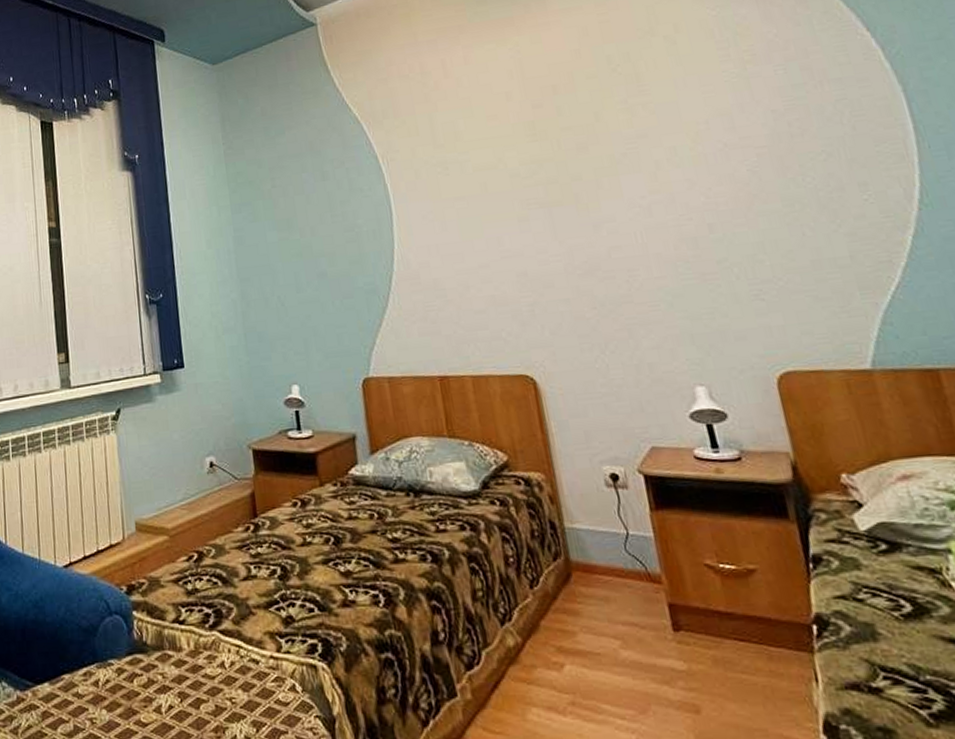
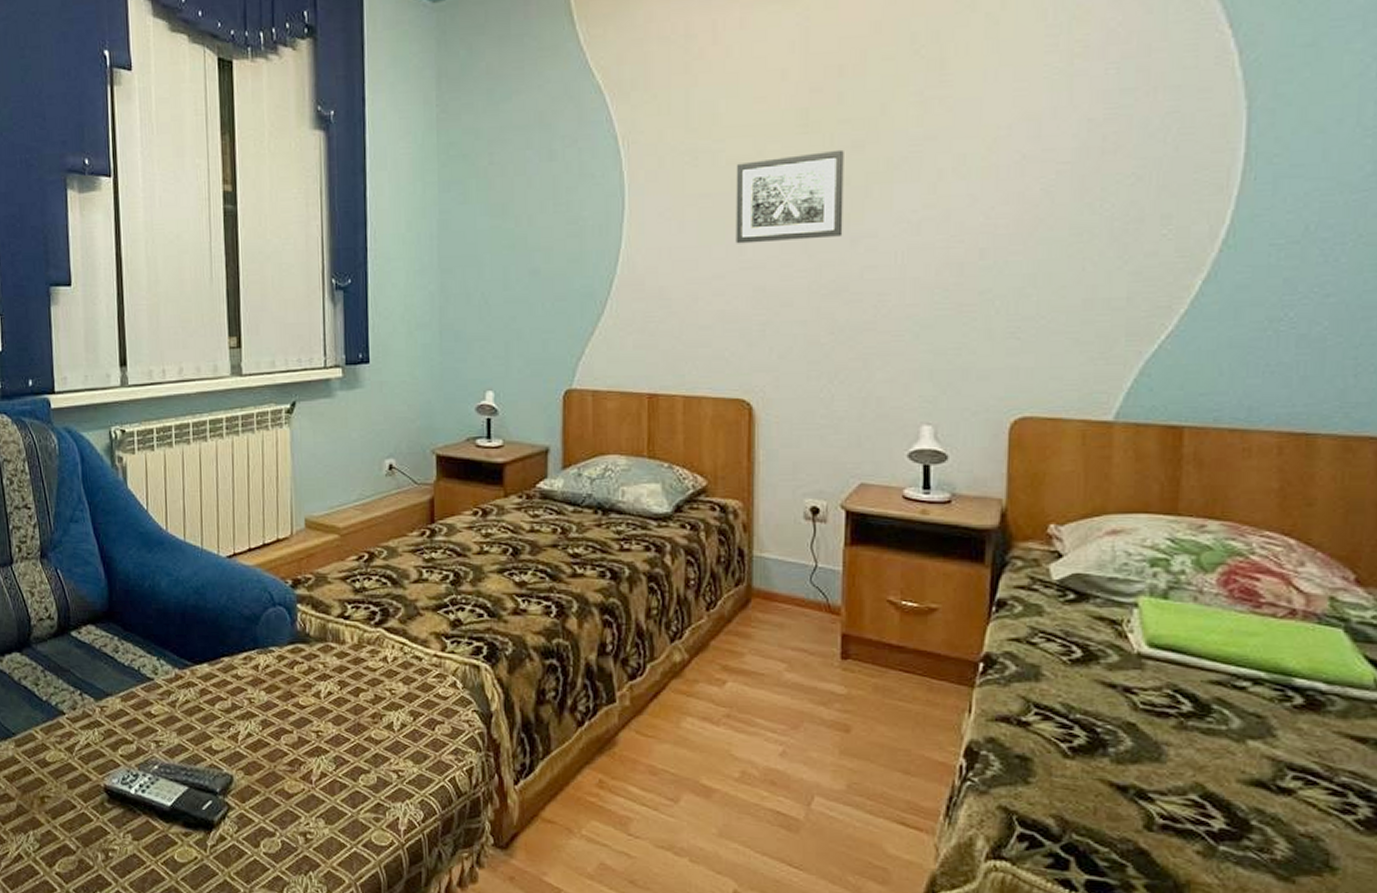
wall art: none [482,151,585,237] -> present [736,149,844,244]

